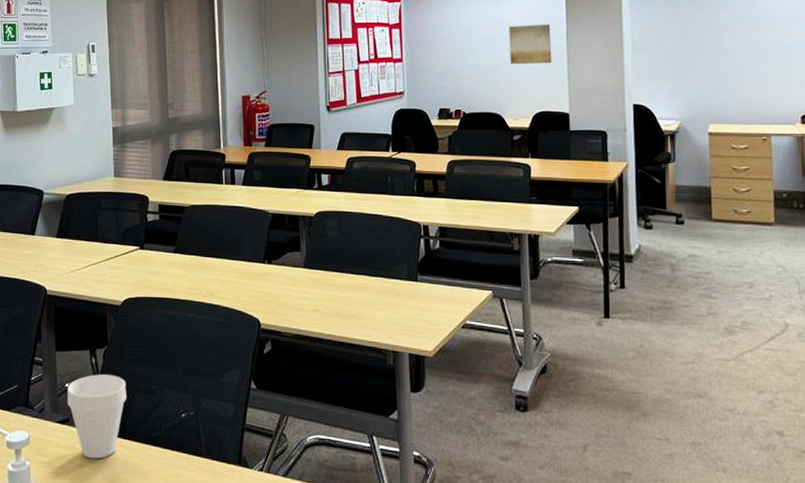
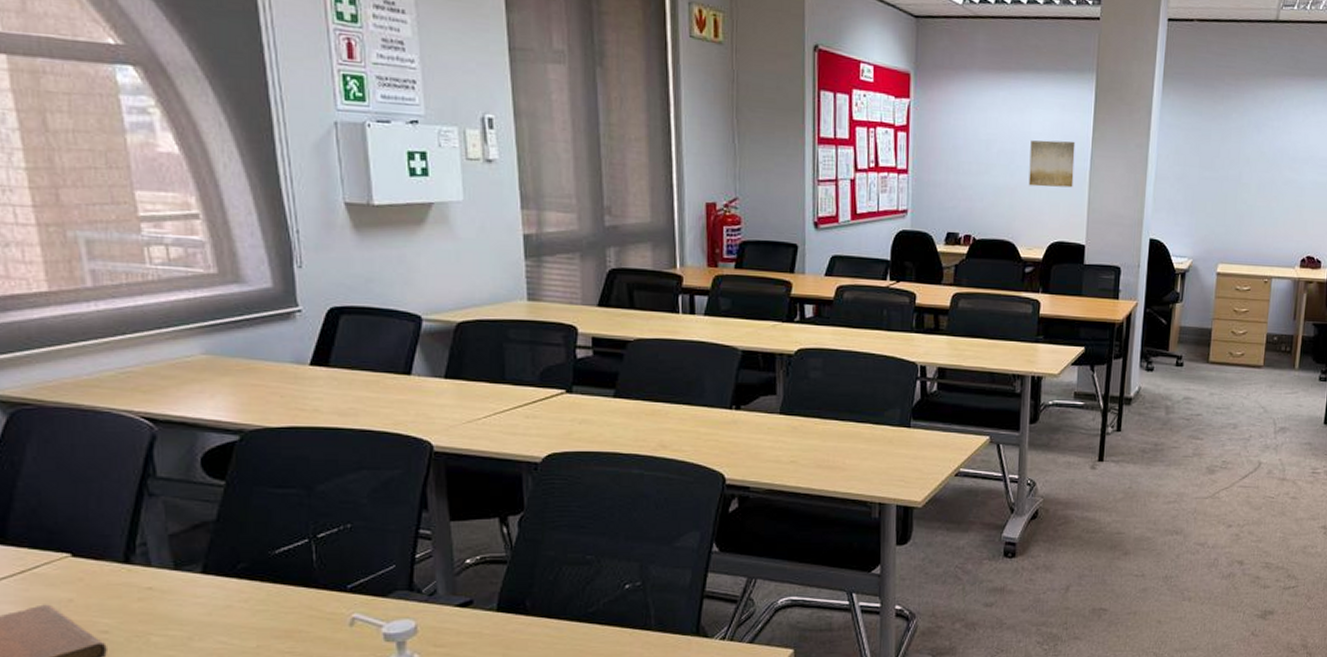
cup: present [67,374,127,459] -> none [468,546,553,645]

